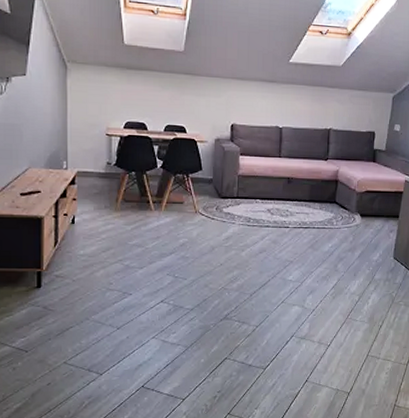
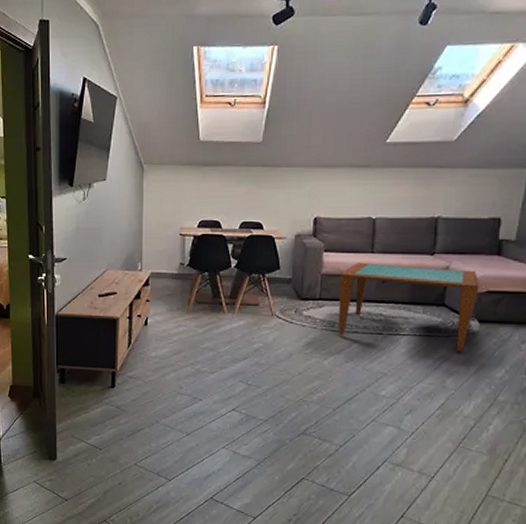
coffee table: none [253,165,361,241] -> present [338,262,479,352]

